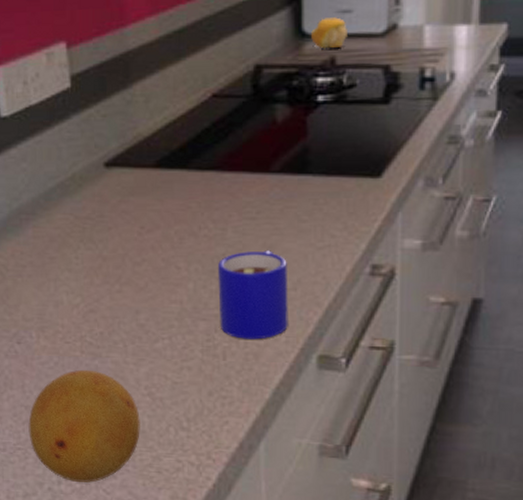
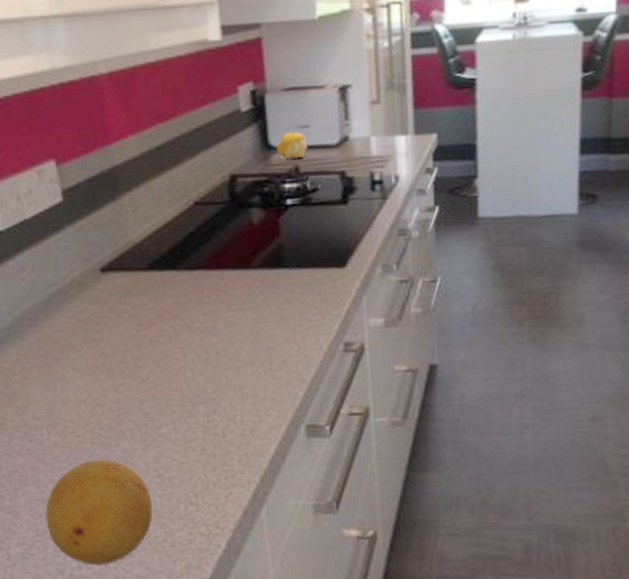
mug: present [218,250,288,340] -> none [212,337,278,418]

